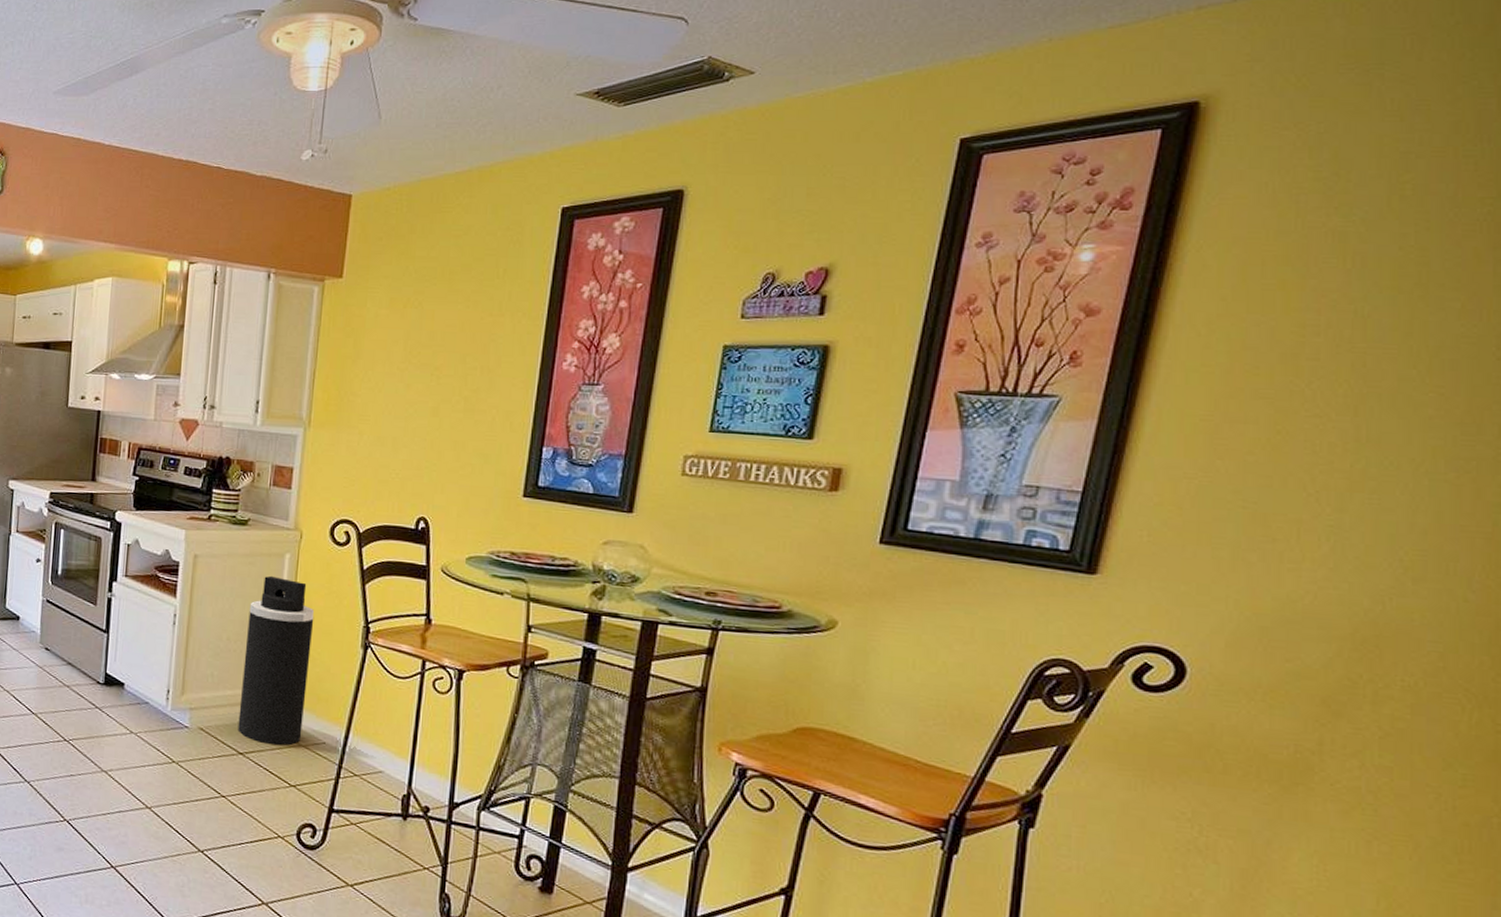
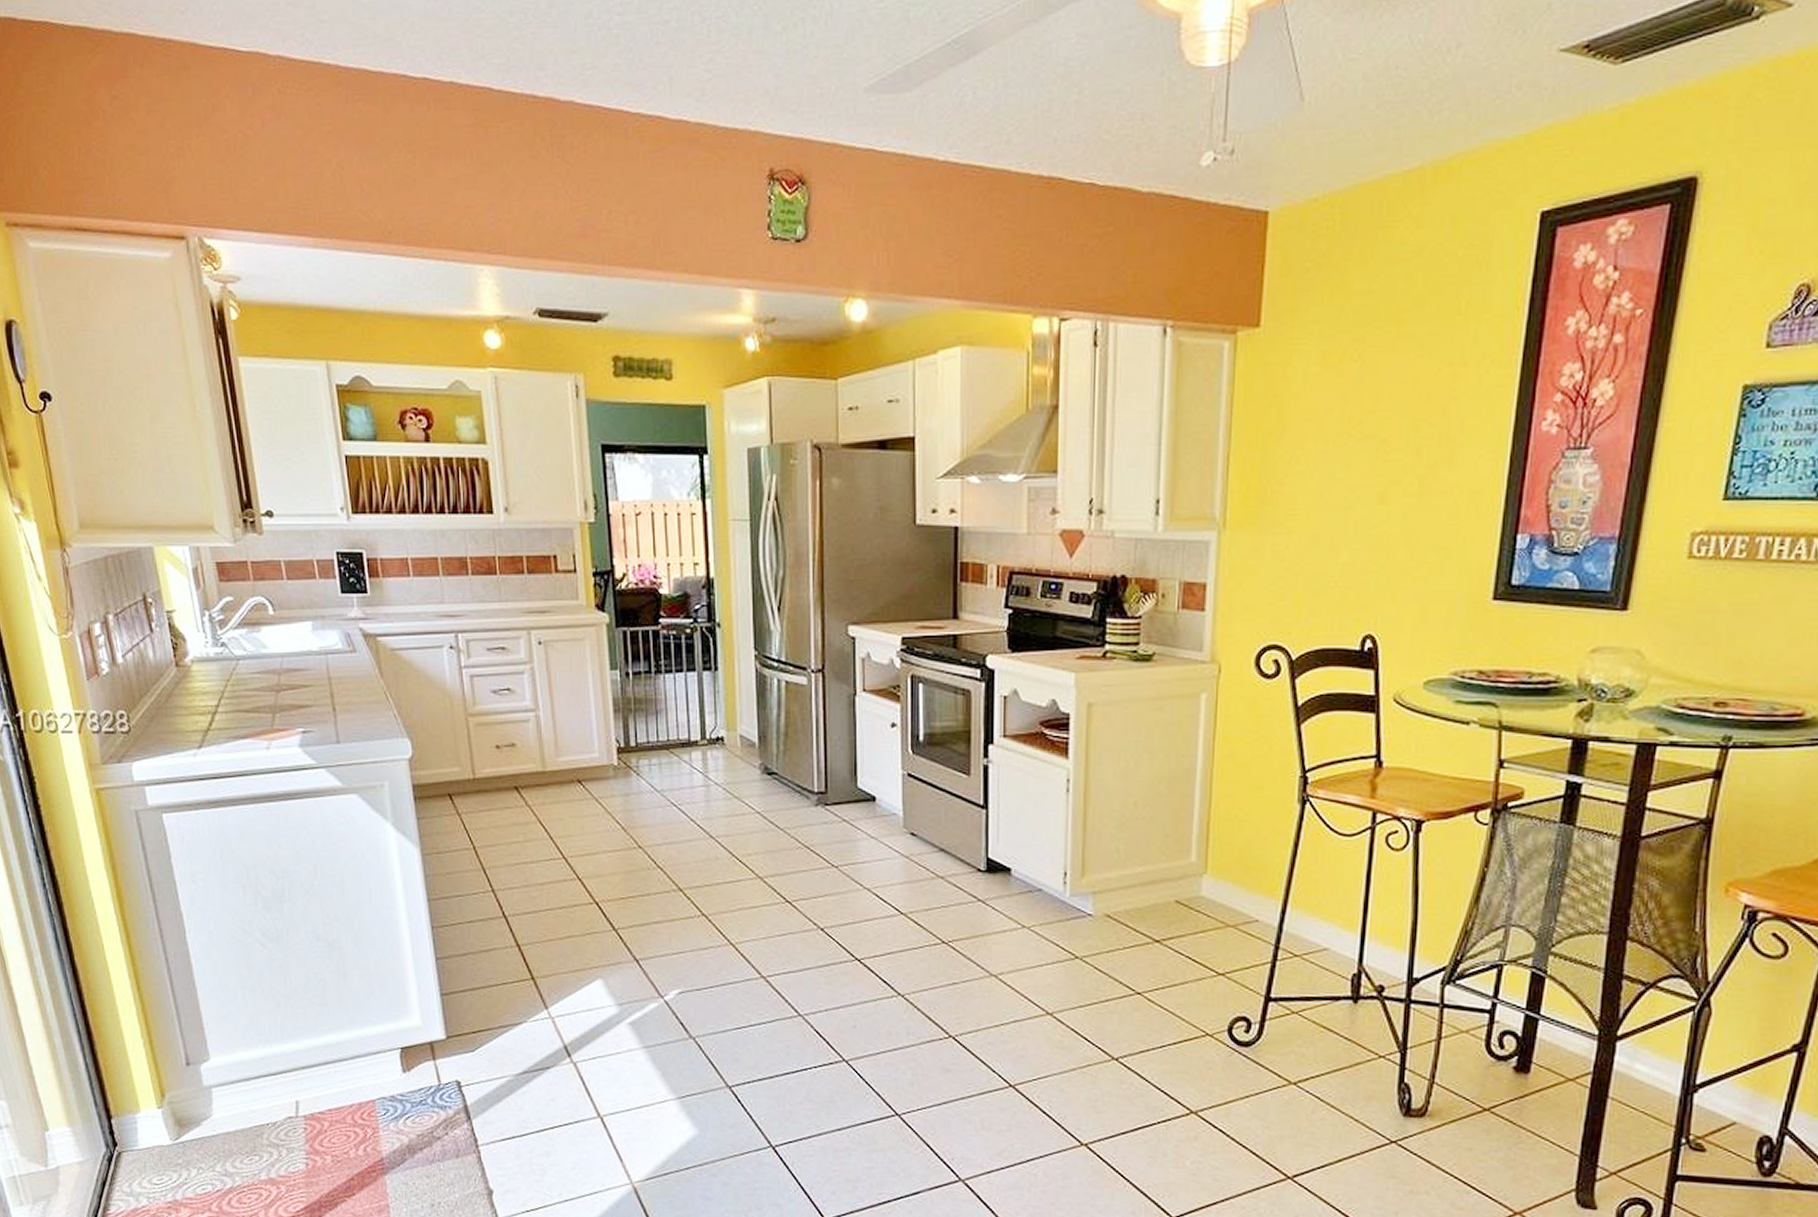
trash can: present [237,575,315,746] -> none [1152,722,1240,928]

